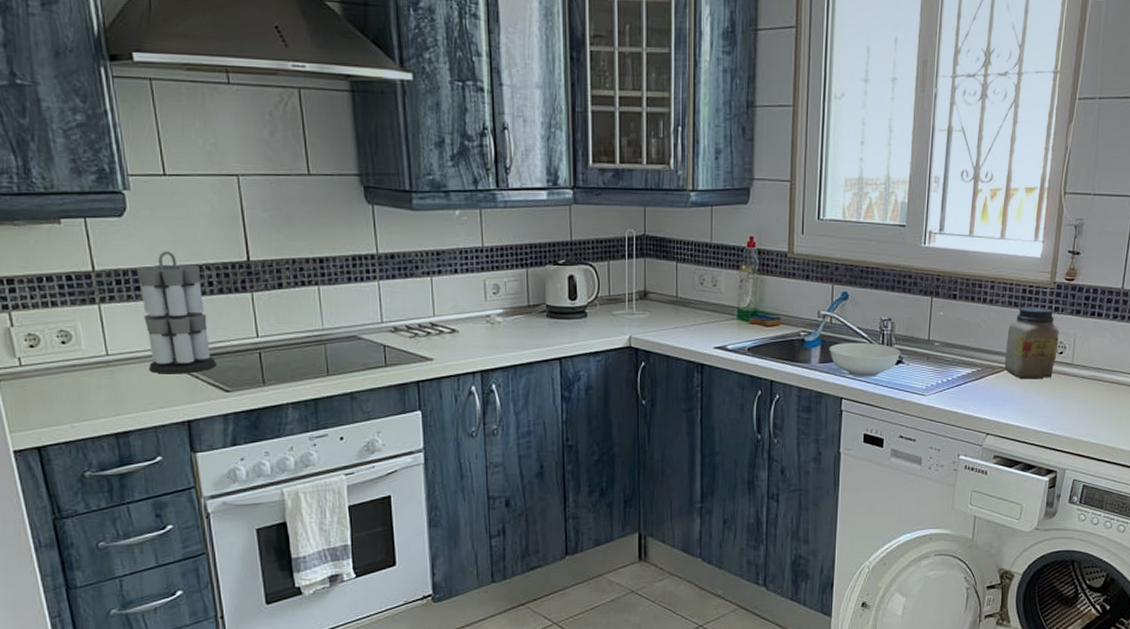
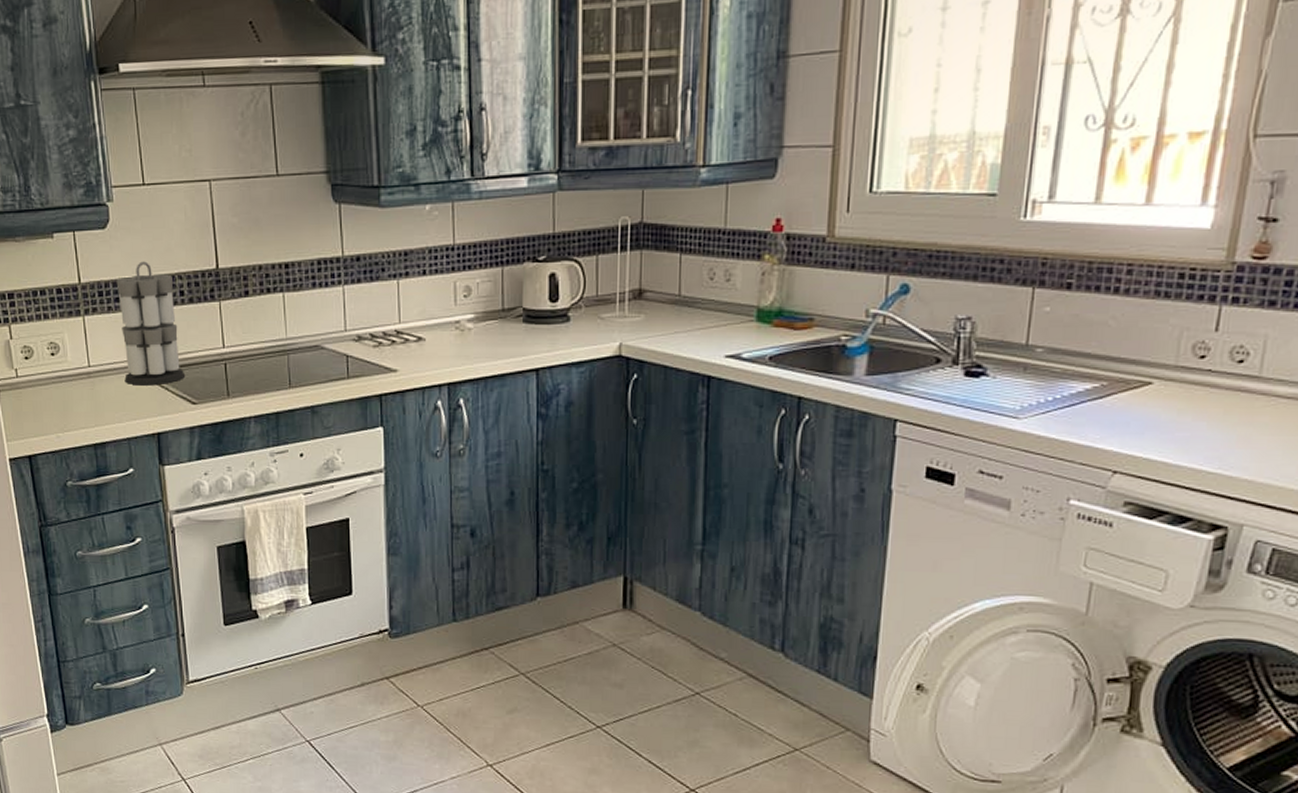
bowl: present [829,342,901,377] -> none [880,348,984,394]
jar: present [1004,307,1059,379] -> none [1145,297,1239,398]

